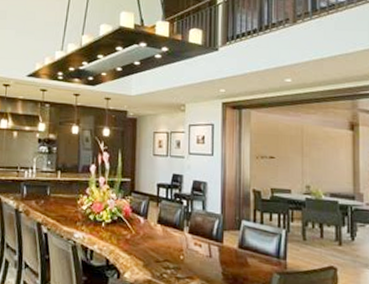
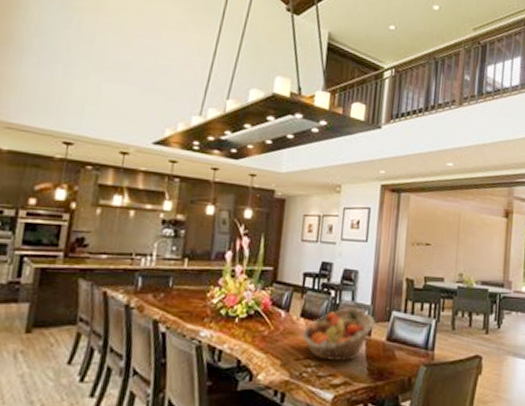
fruit basket: none [160,216,226,266] -> present [302,308,375,362]

